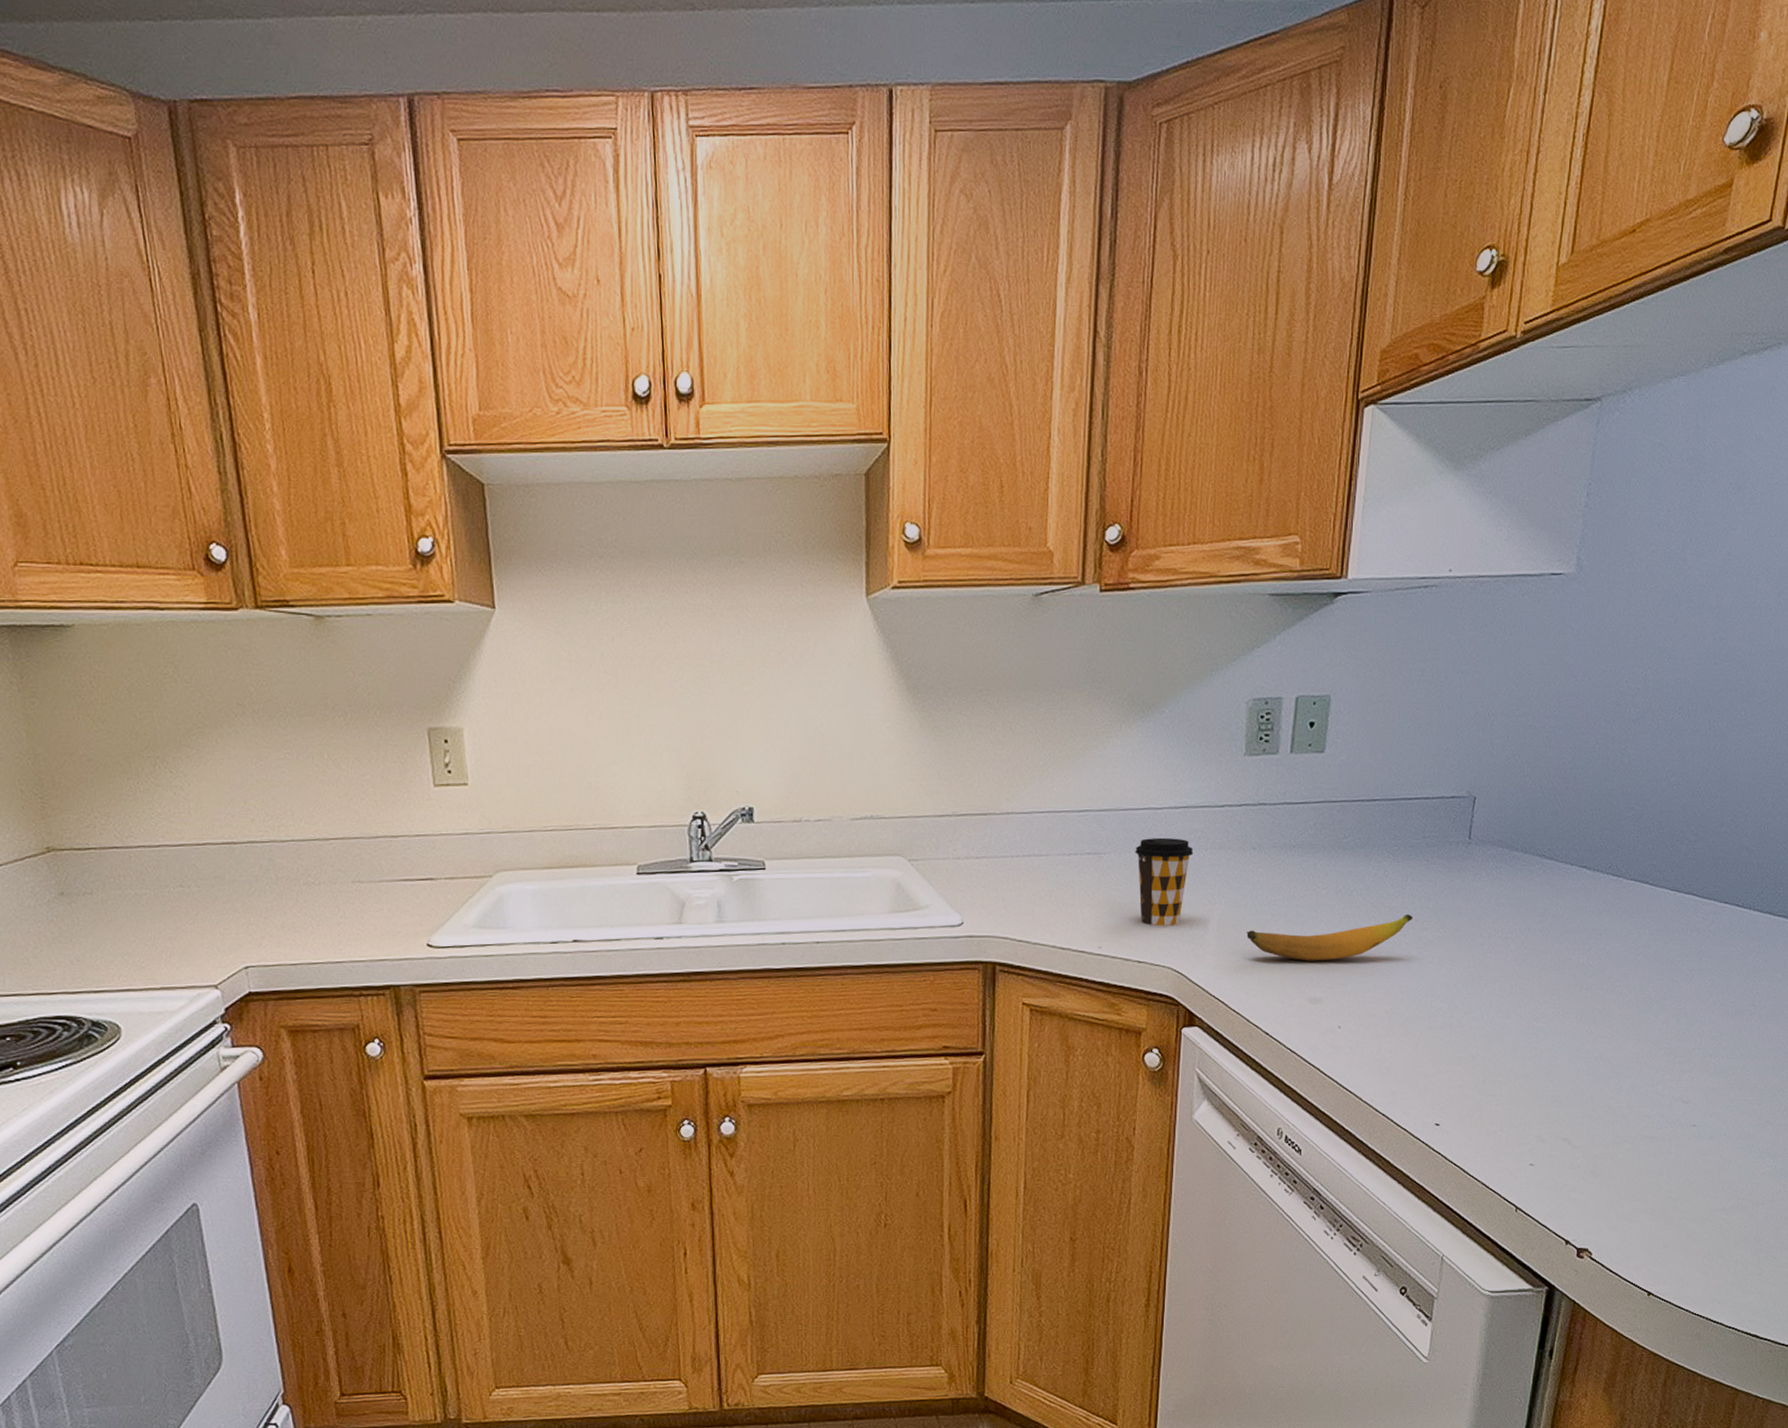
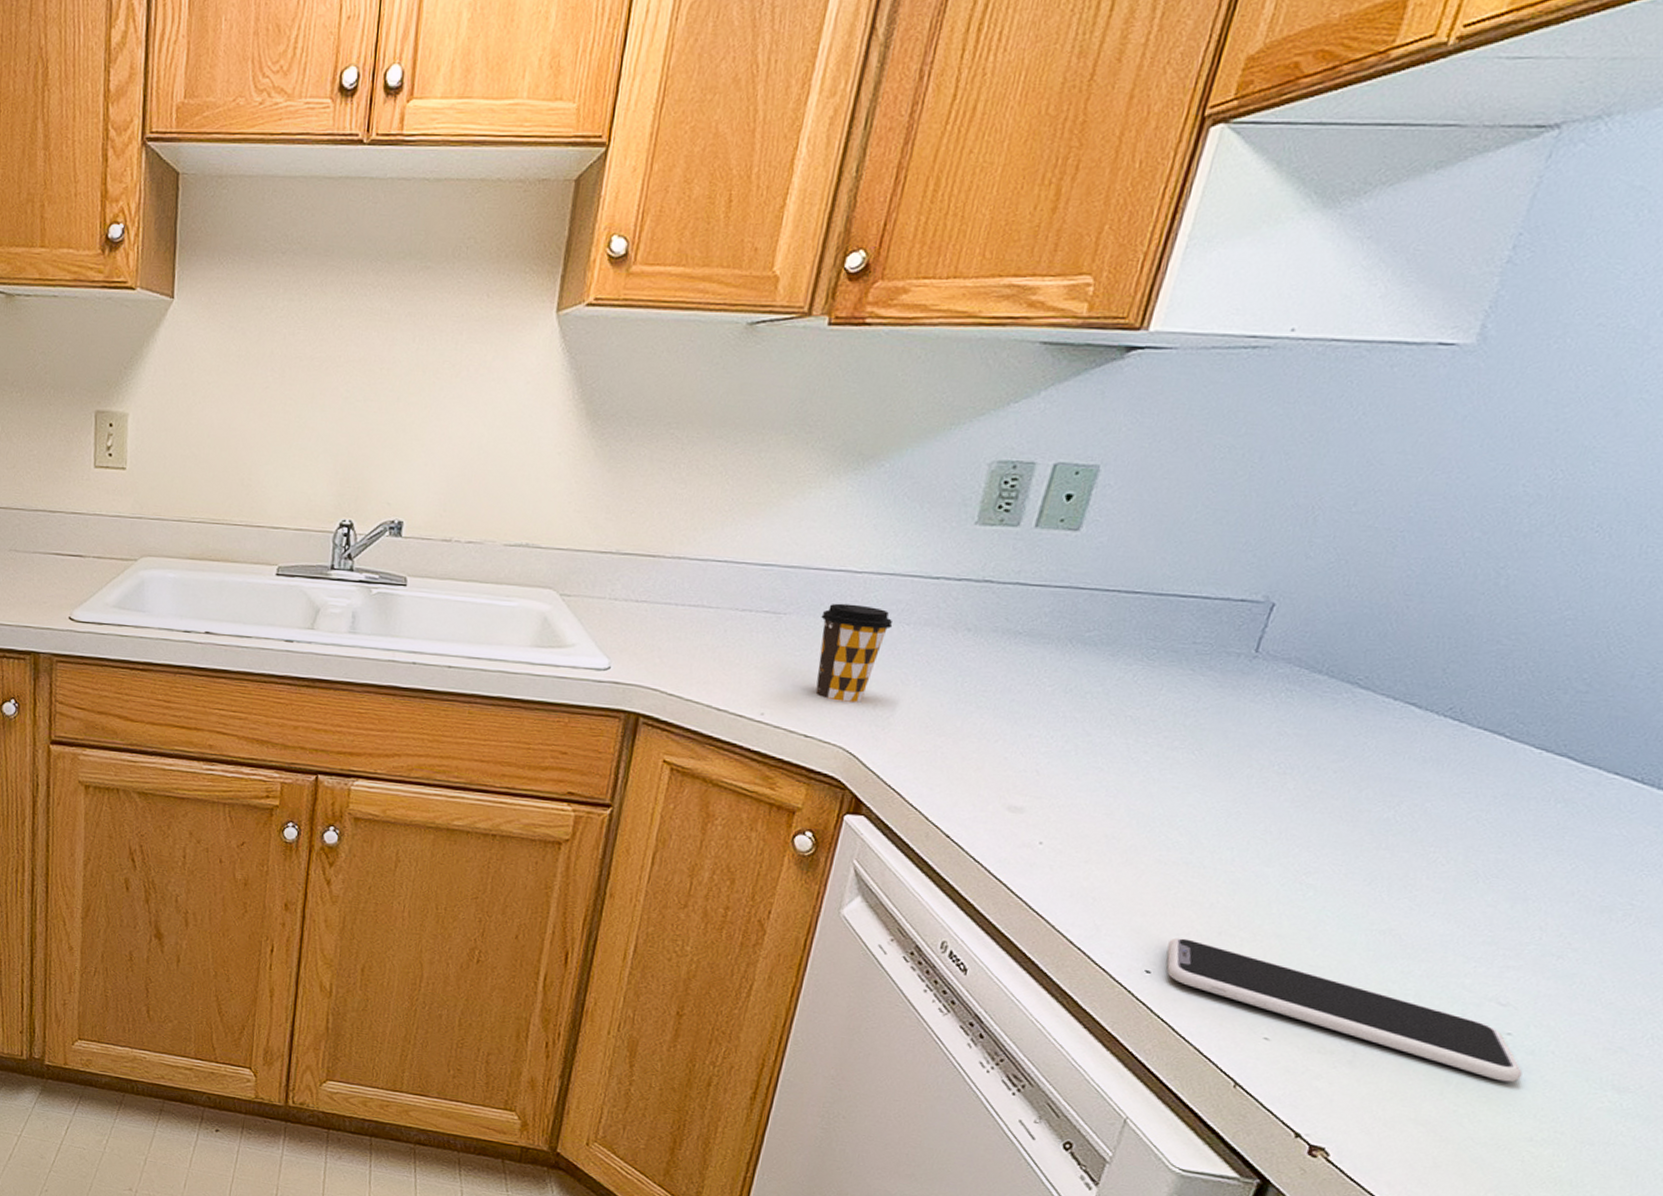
banana: present [1246,914,1414,961] -> none [941,720,1162,768]
smartphone: none [1448,1090,1709,1166] -> present [1166,937,1523,1083]

